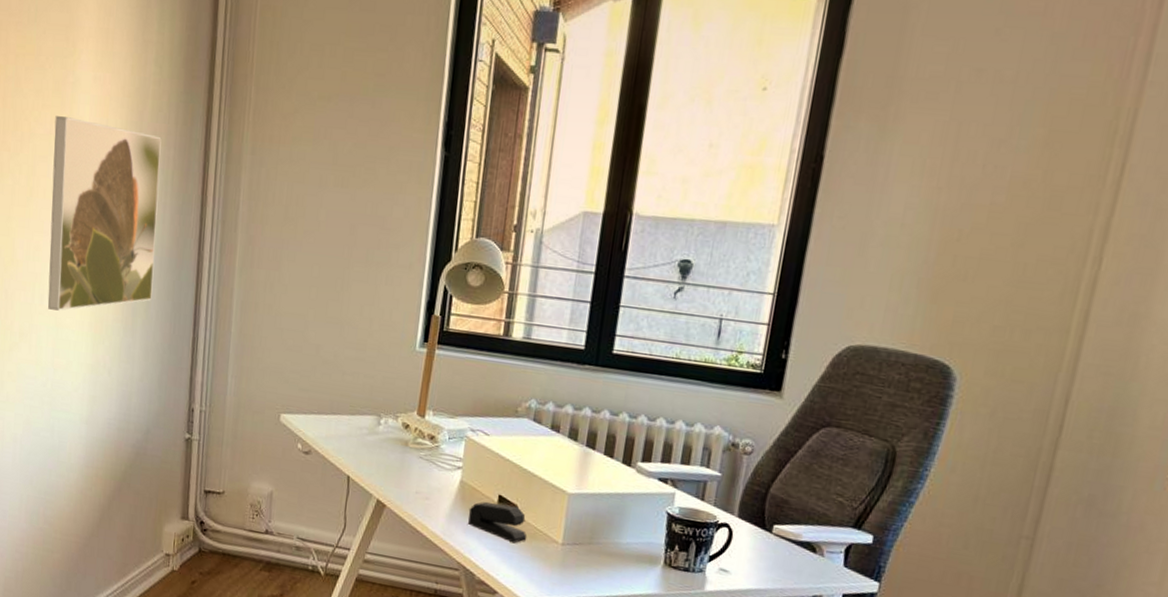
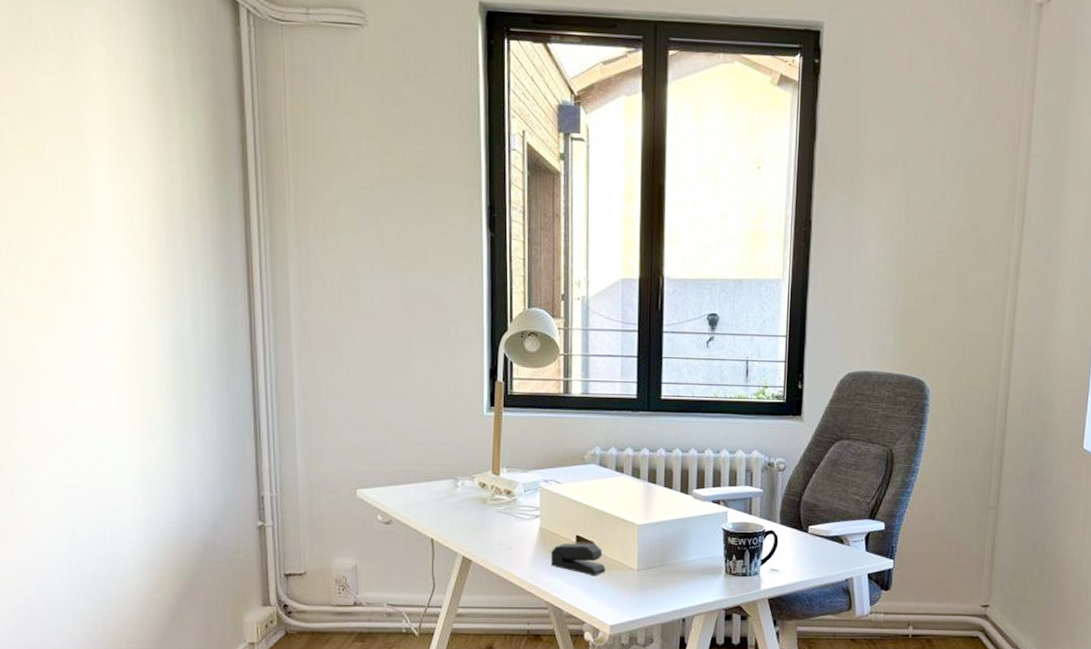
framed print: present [47,116,162,311] -> none [70,216,204,415]

